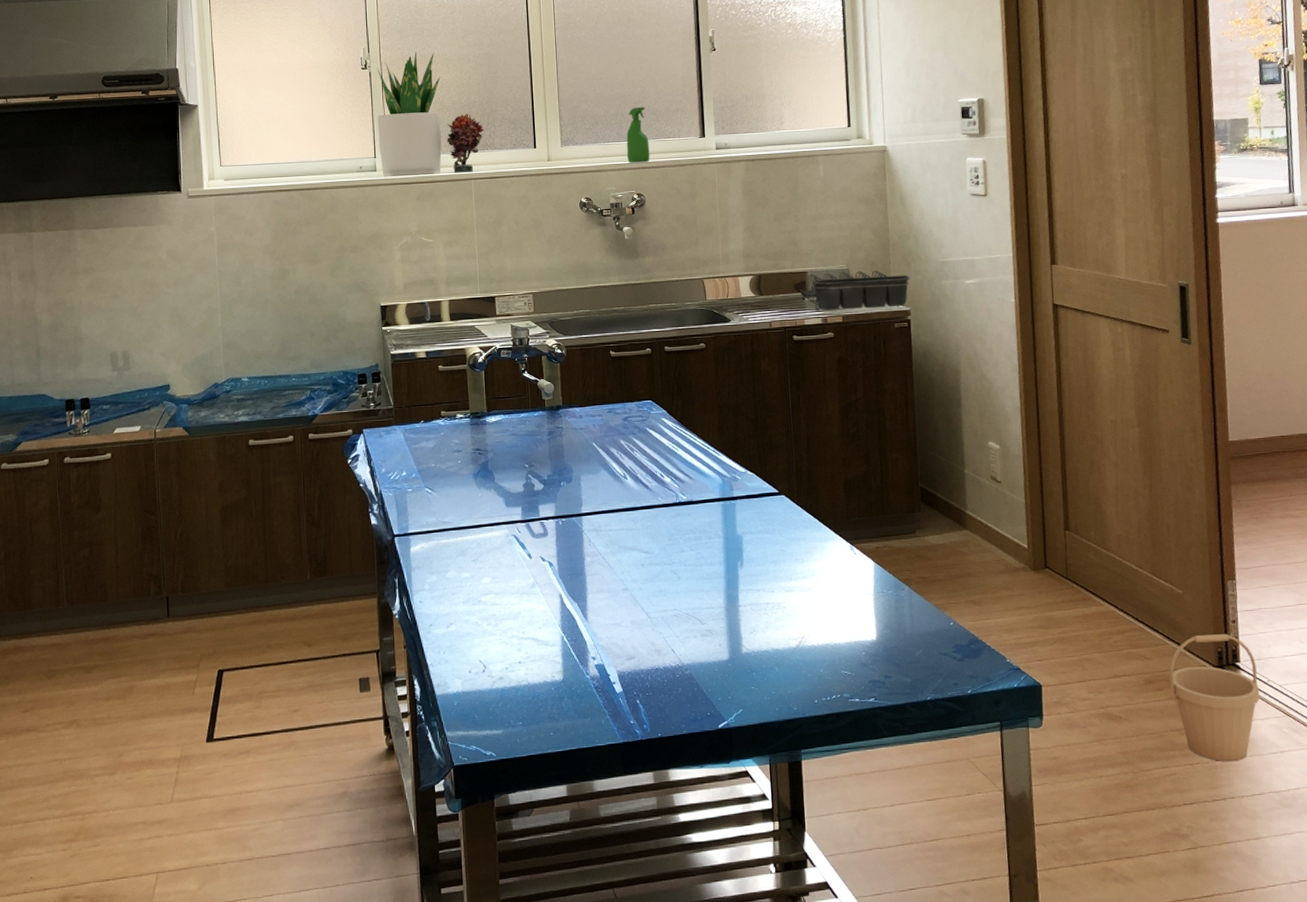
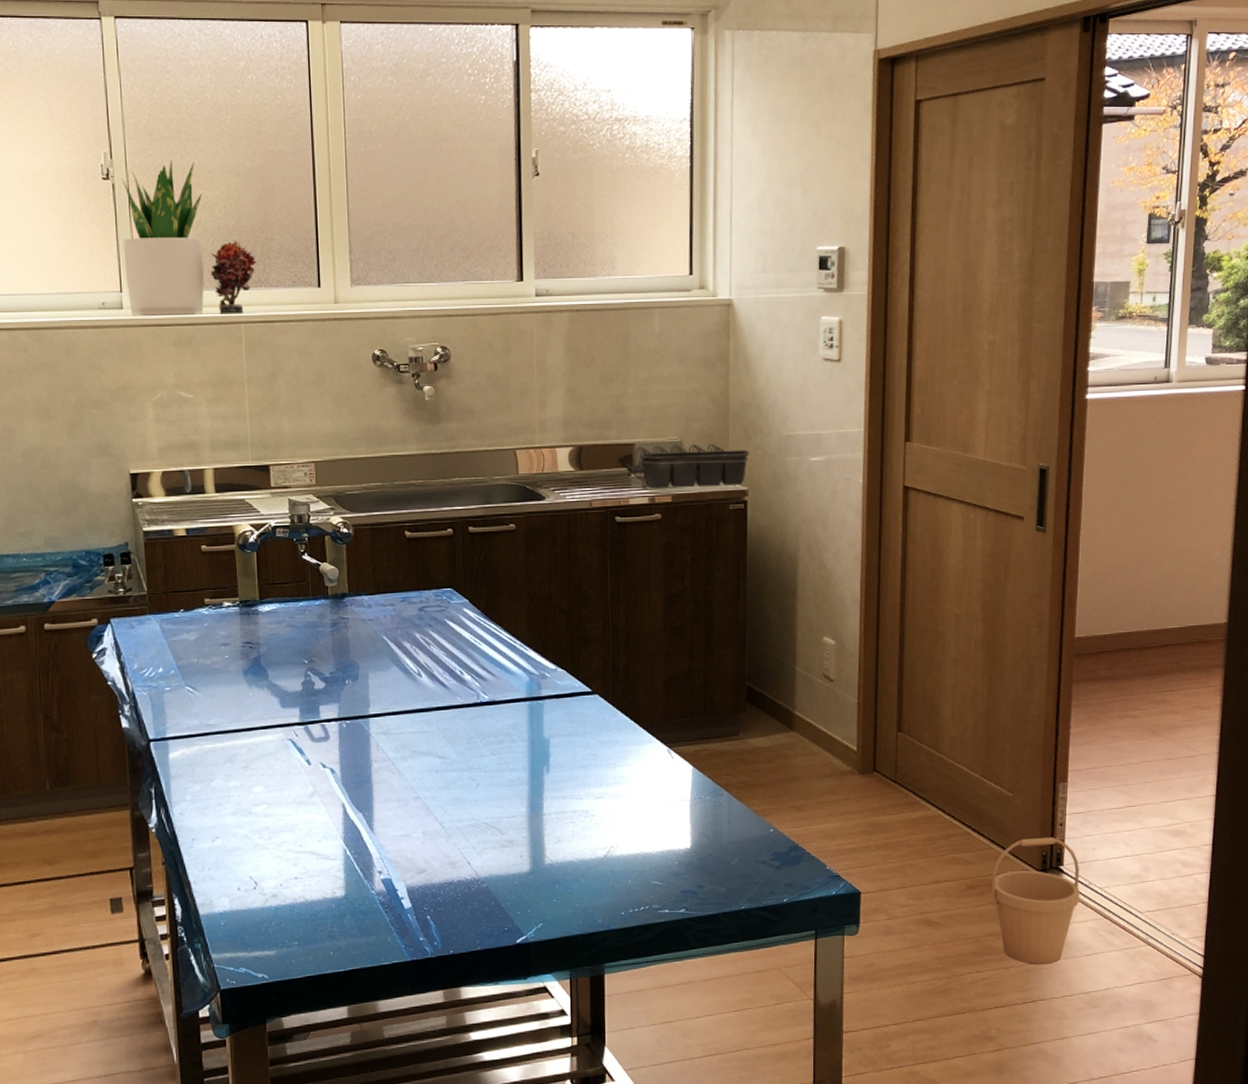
spray bottle: present [626,106,650,164] -> none [430,241,457,310]

